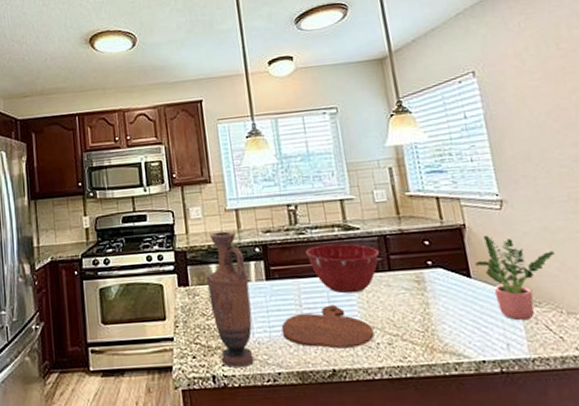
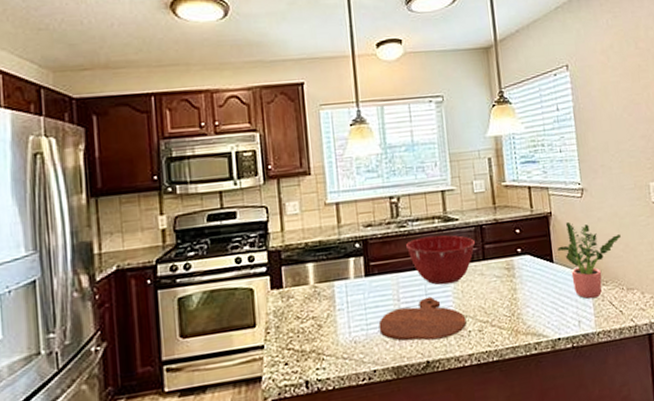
vase: present [206,231,254,368] -> none [302,226,350,371]

